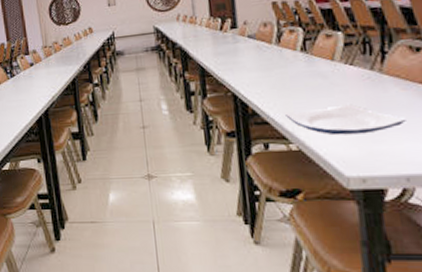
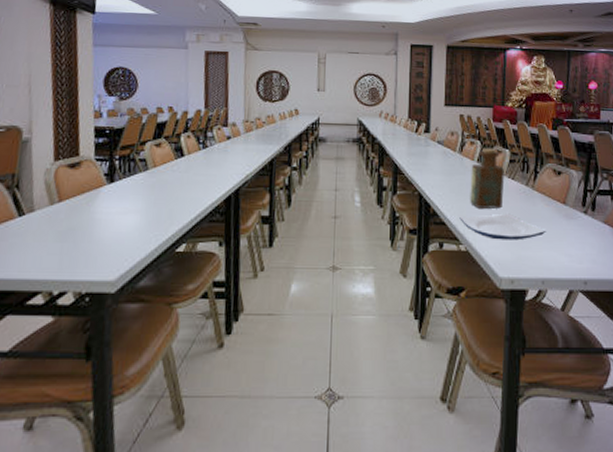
bottle: none [293,33,341,102] -> present [470,147,505,209]

